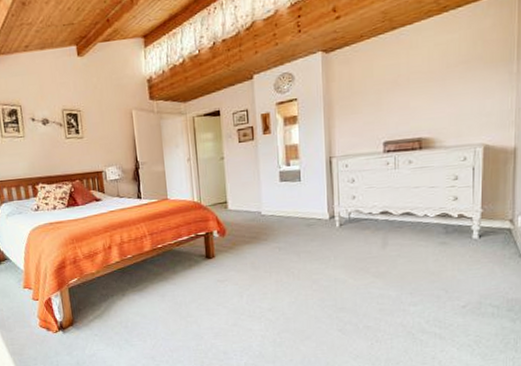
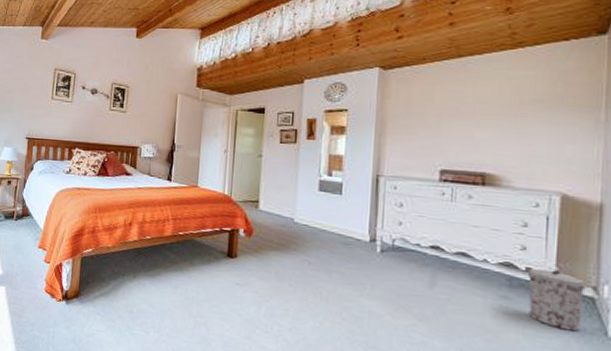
trash can: none [459,212,505,260] -> present [527,268,586,332]

